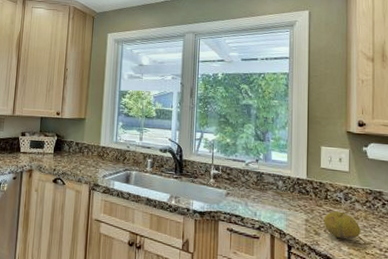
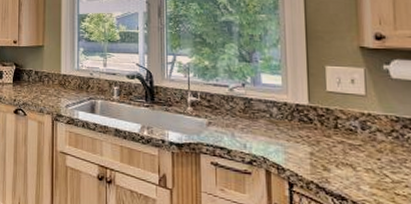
fruit: present [324,211,361,240] -> none [334,142,386,177]

